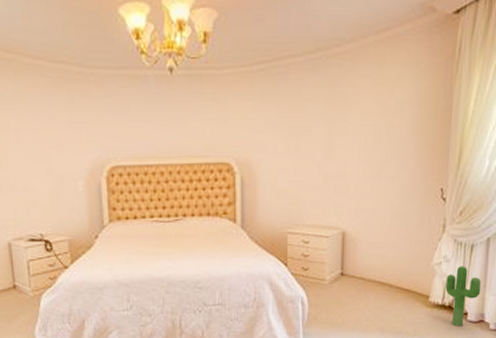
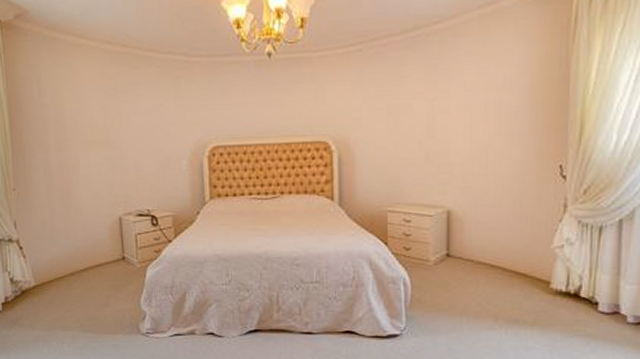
decorative plant: present [445,266,482,327] -> none [569,250,614,318]

